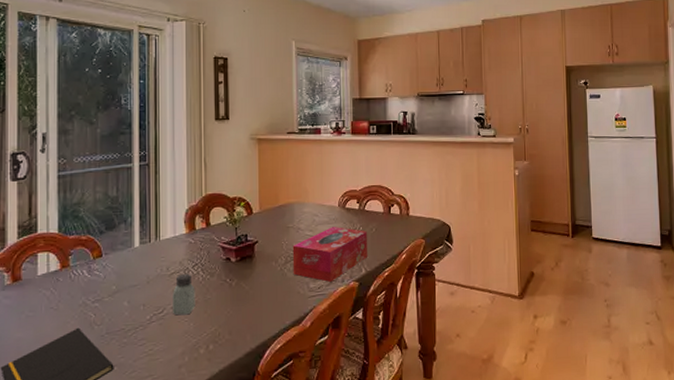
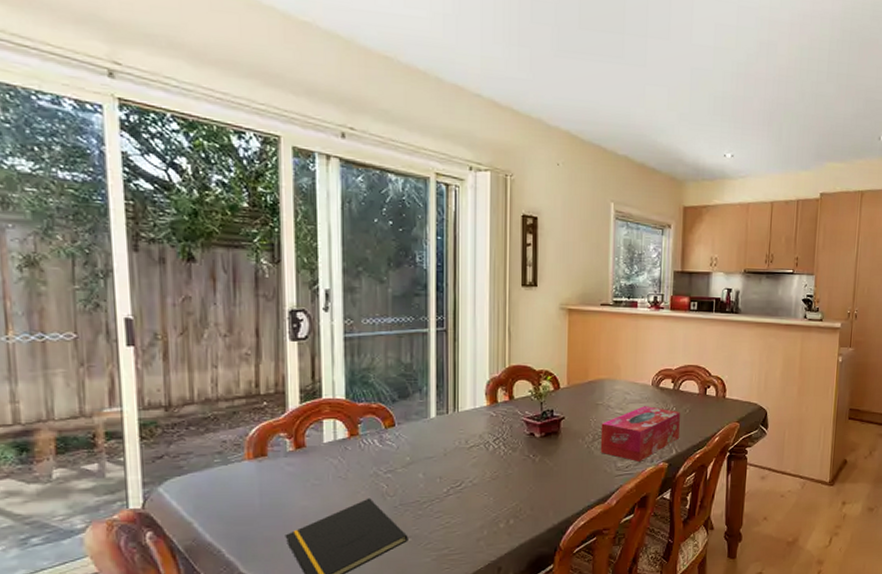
saltshaker: present [173,274,195,316] -> none [471,448,496,490]

